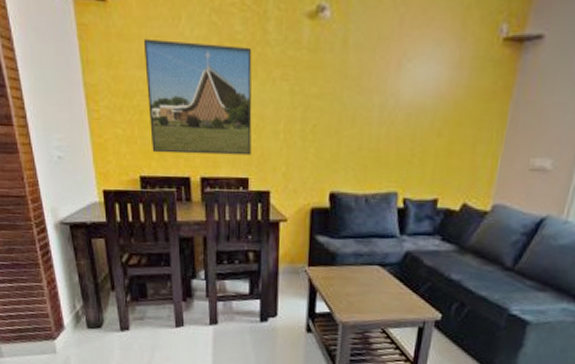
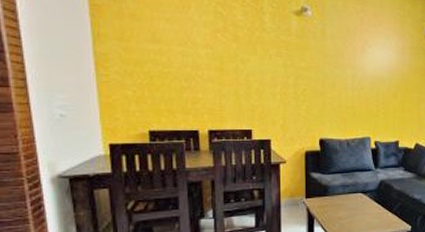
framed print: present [143,39,252,156] -> none [155,20,253,112]

